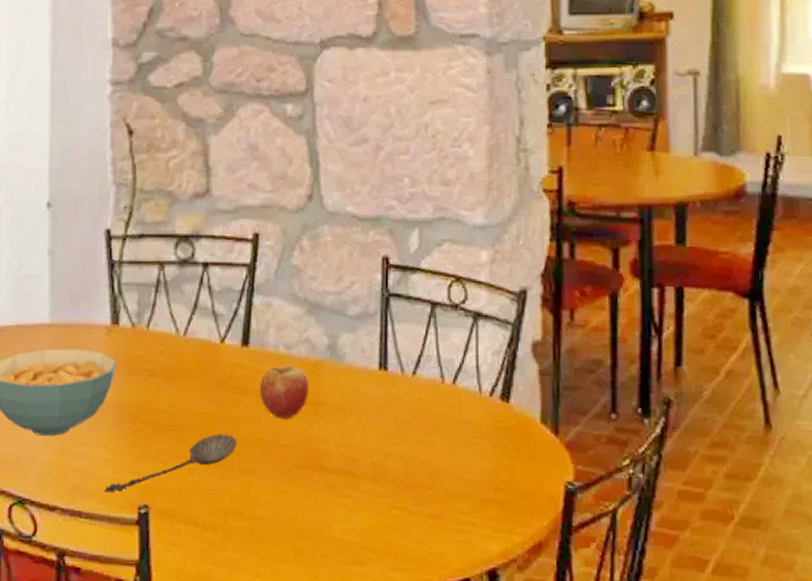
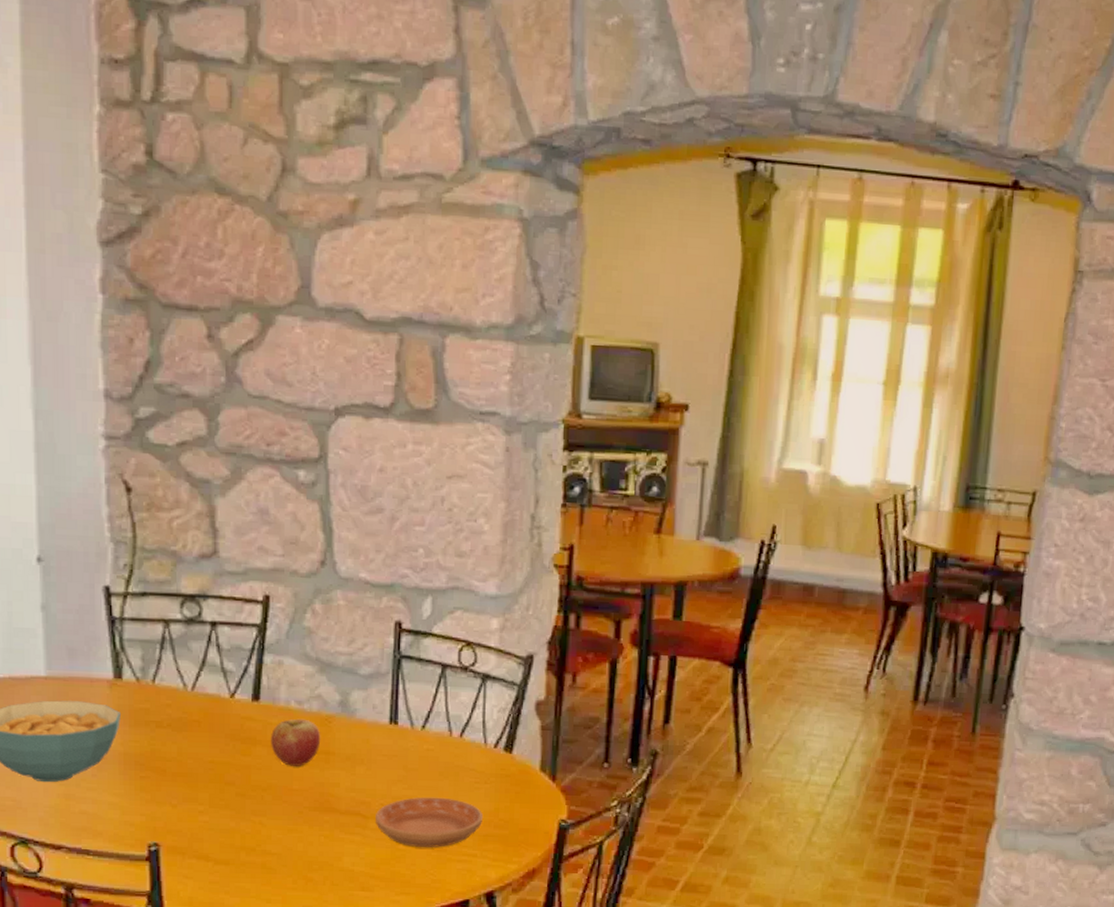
spoon: present [104,434,237,493] -> none [112,780,248,833]
saucer: none [367,453,481,514] -> present [376,797,482,847]

